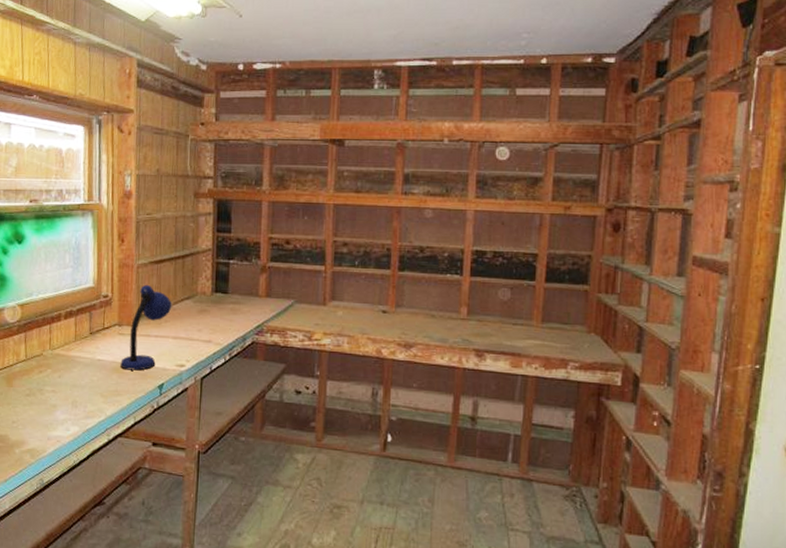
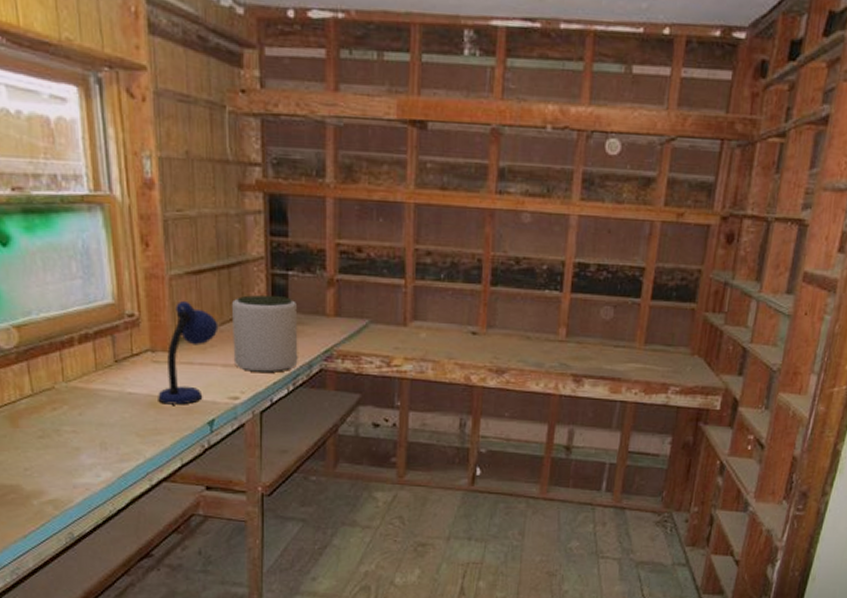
plant pot: none [182,280,236,344] -> present [232,295,298,373]

